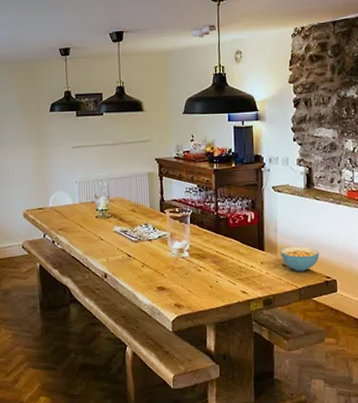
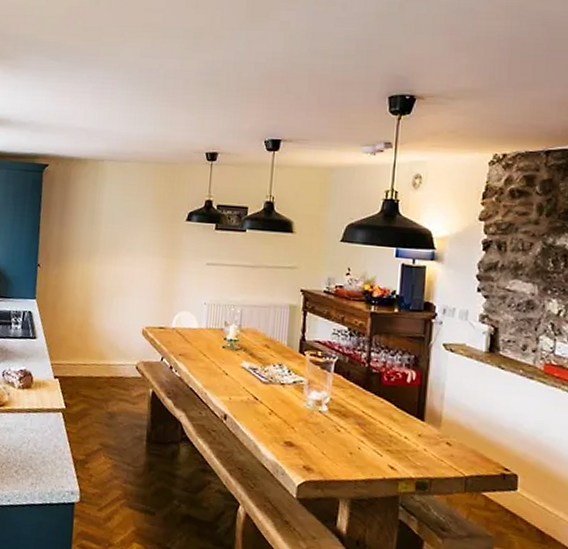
cereal bowl: present [280,246,320,272] -> none [444,421,498,456]

